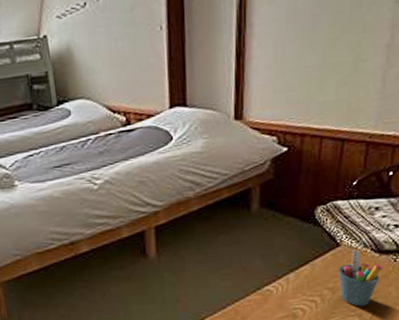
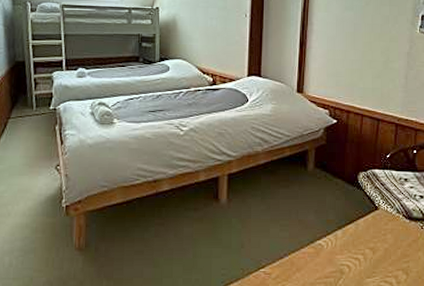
pen holder: present [338,250,383,306] -> none [377,214,413,268]

